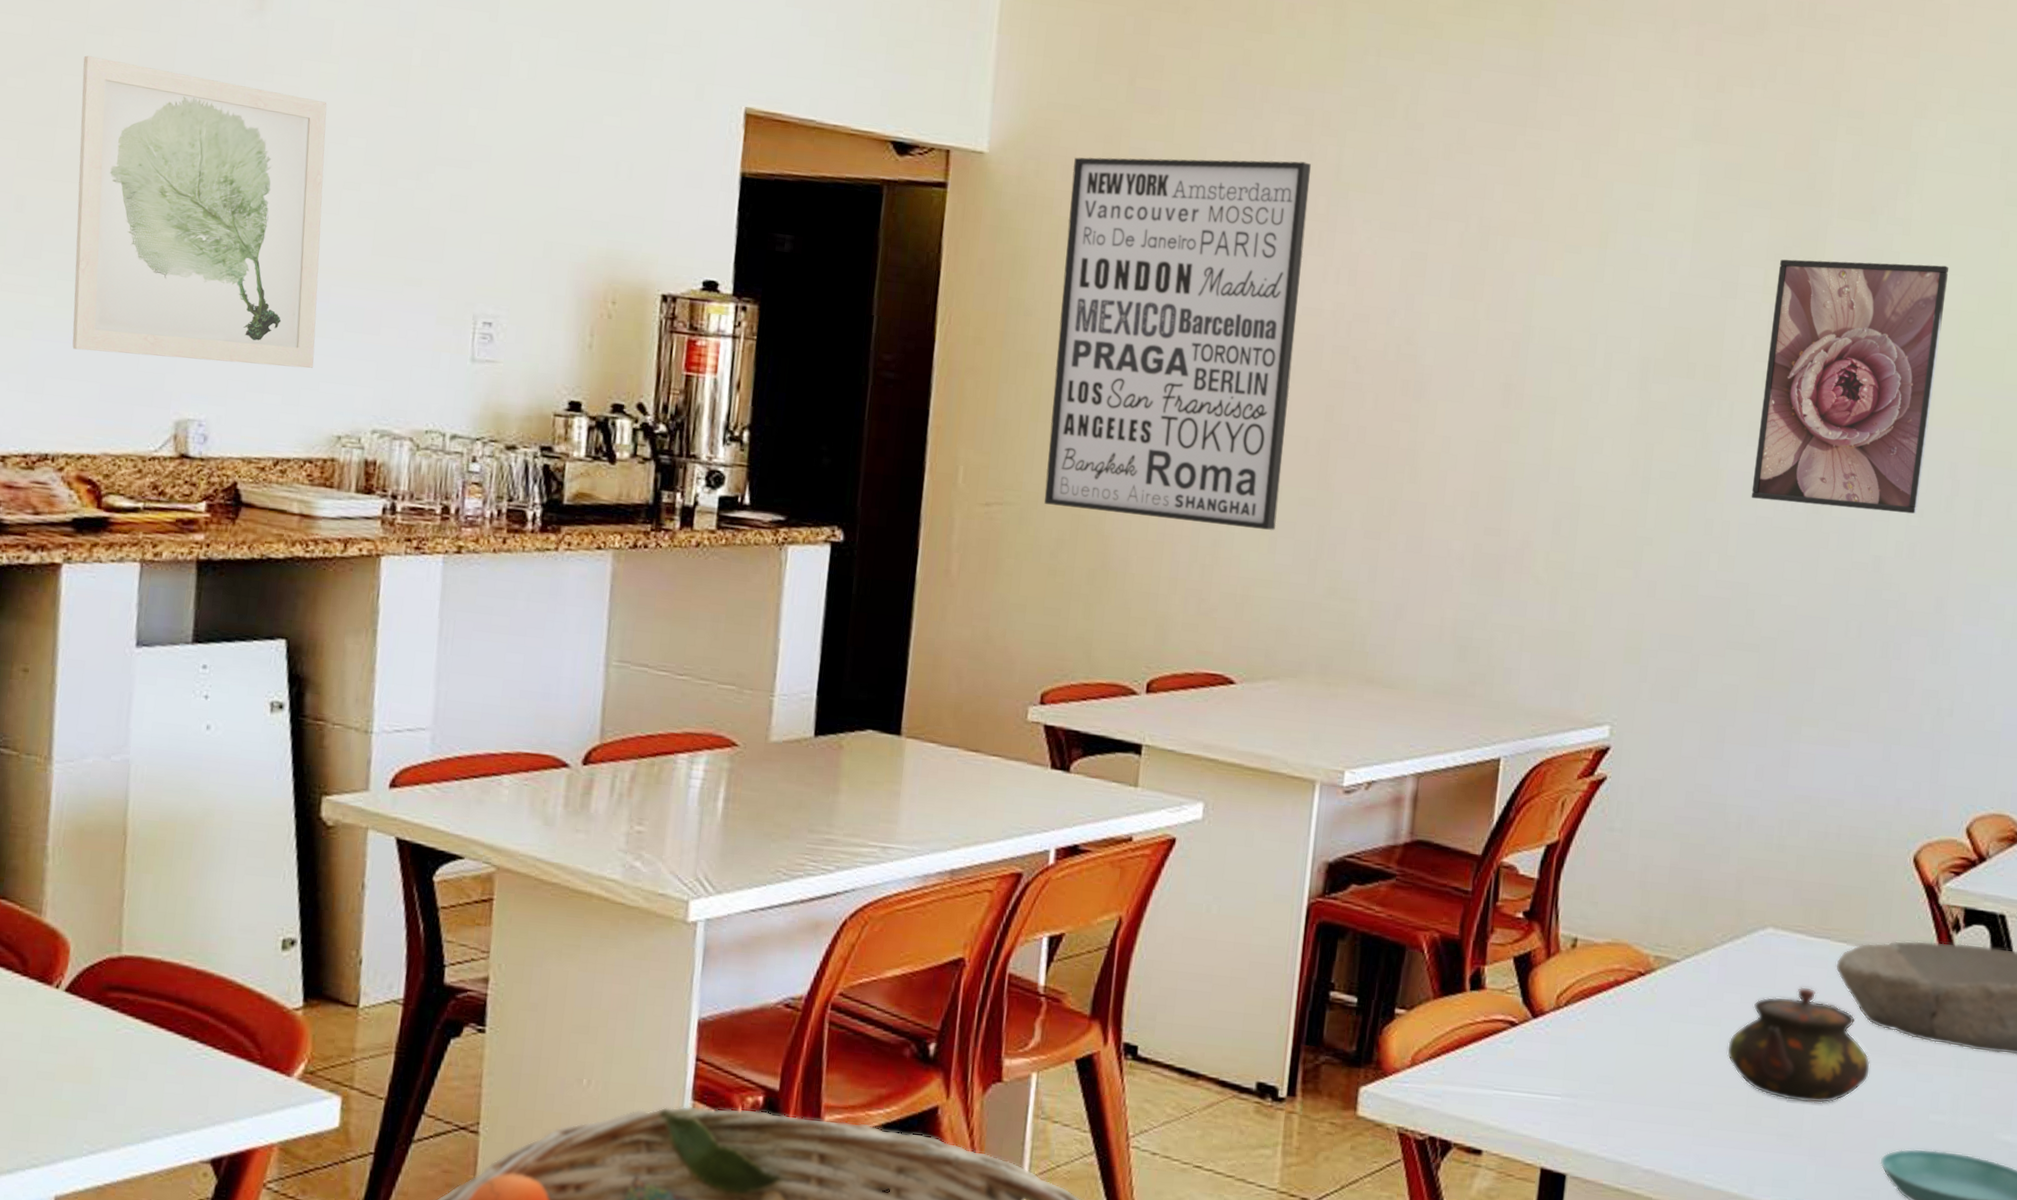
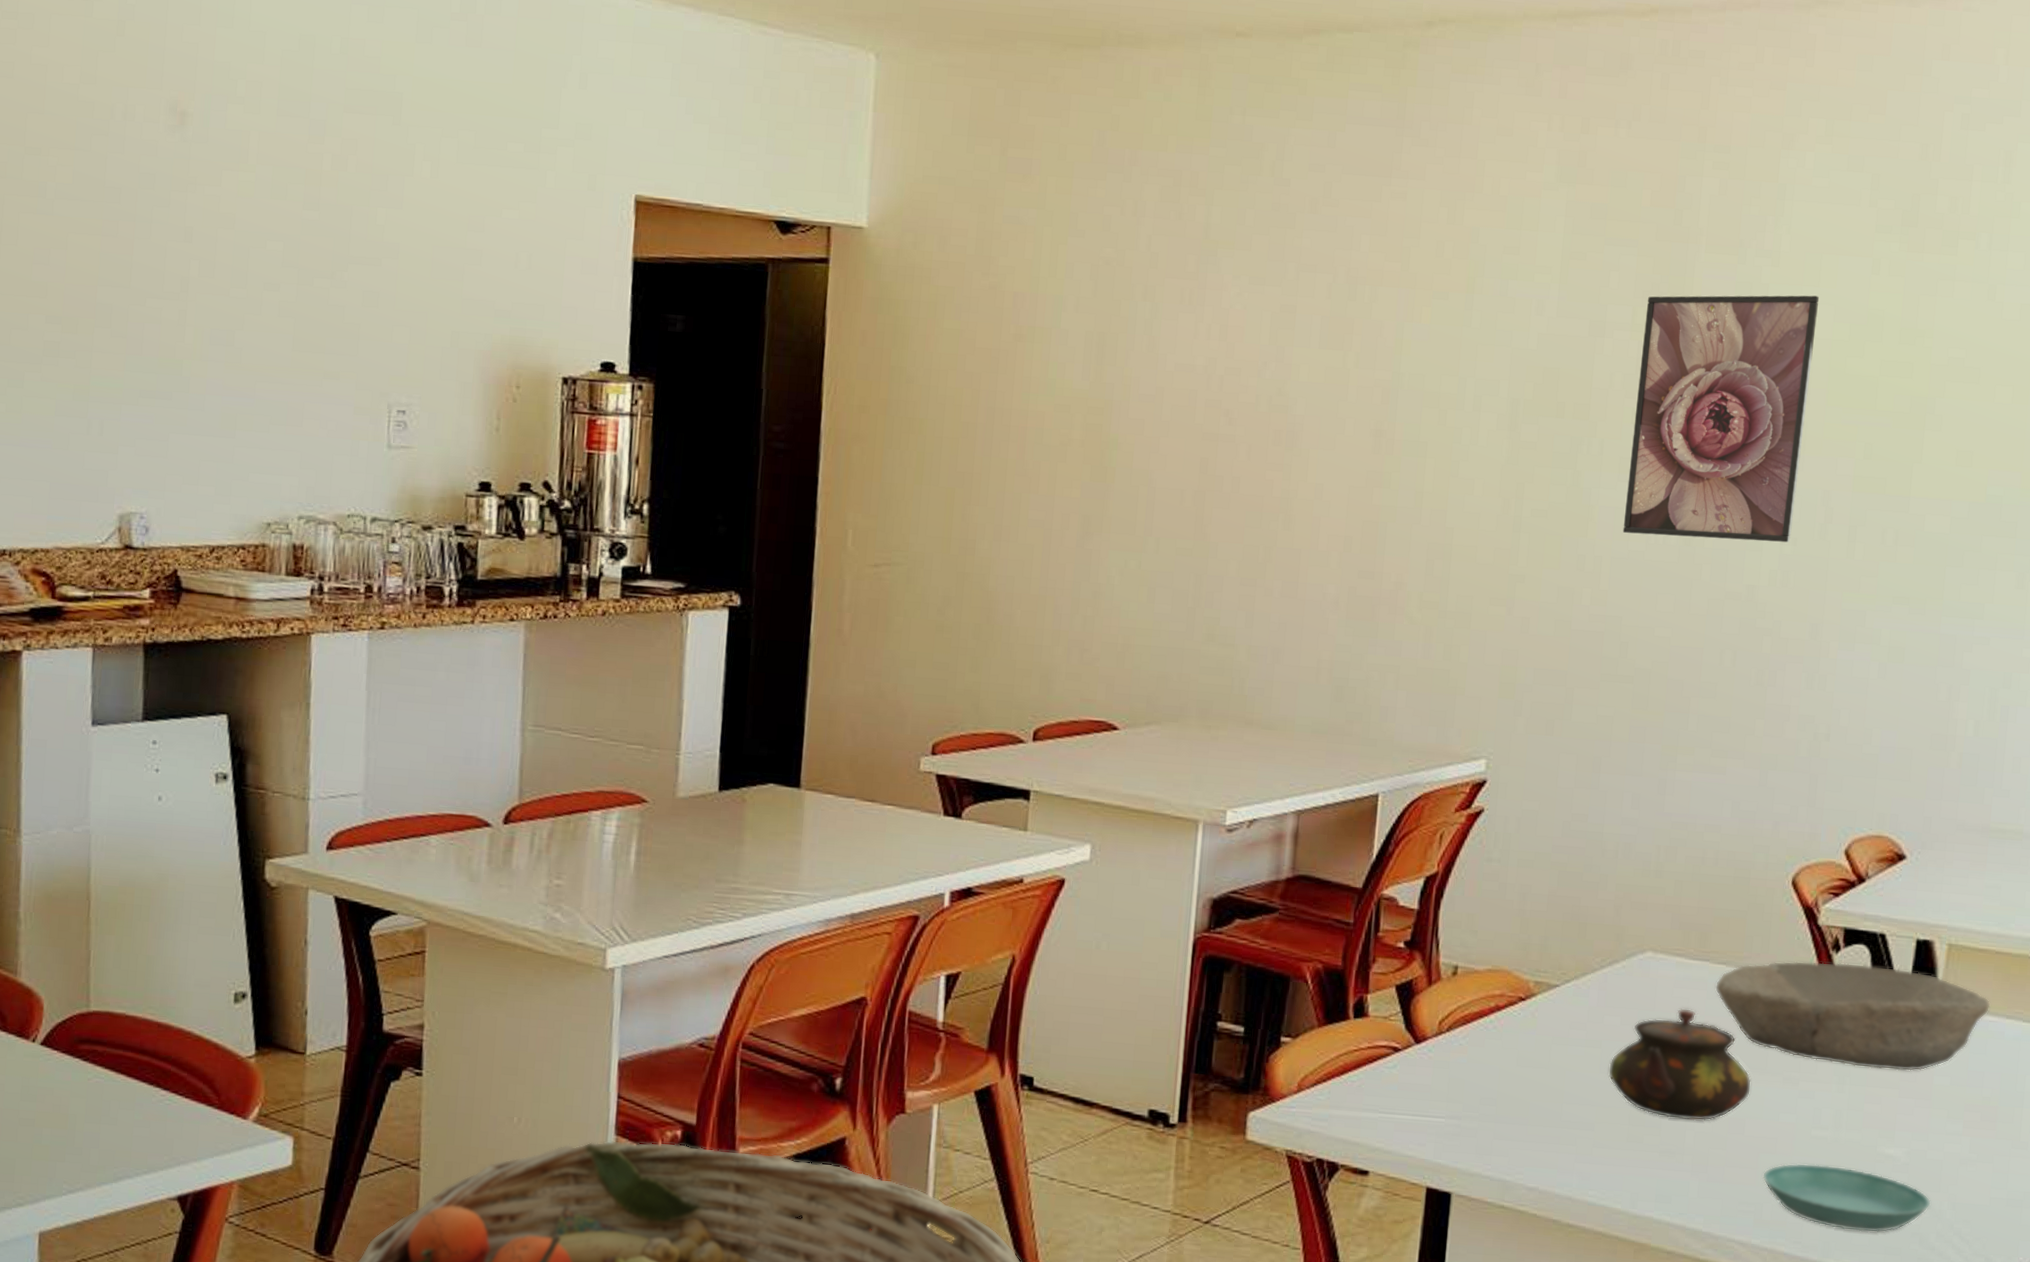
wall art: present [72,55,327,369] -> none [22,176,246,461]
wall art: present [1044,157,1311,531] -> none [930,221,1180,581]

